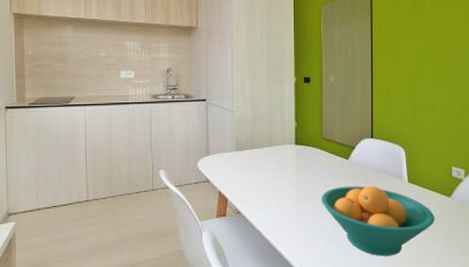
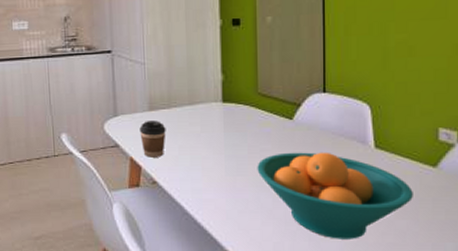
coffee cup: none [227,159,250,191] -> present [139,121,166,157]

